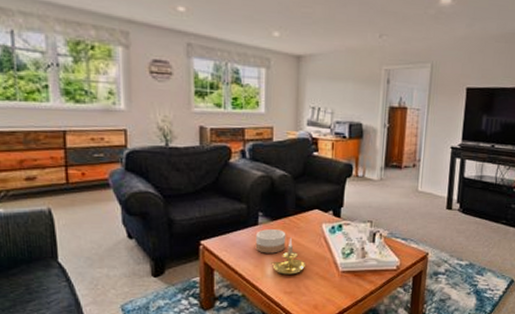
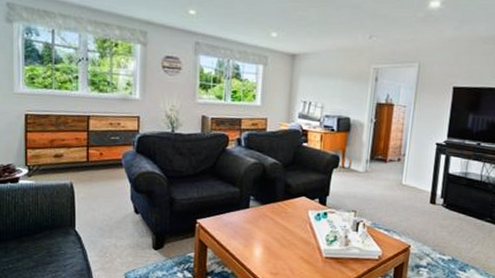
bowl: present [255,229,286,253] -> none [246,212,275,236]
candle holder: present [270,237,306,275] -> none [258,221,292,257]

